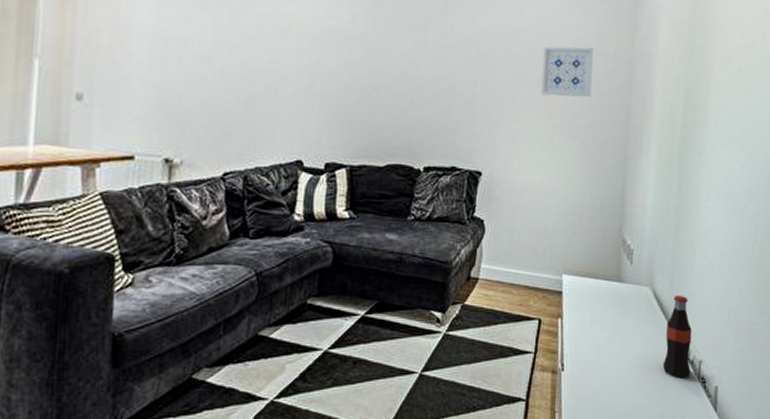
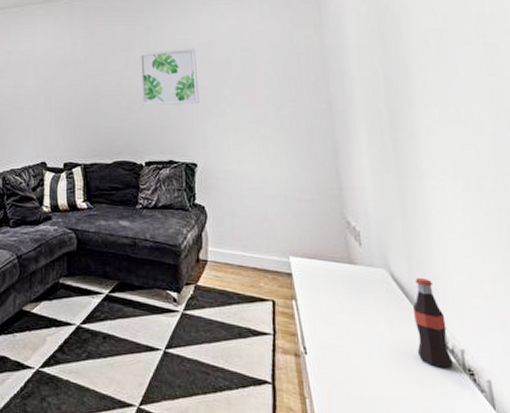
wall art: none [429,34,498,104] -> present [140,48,199,106]
wall art: present [540,46,594,98] -> none [238,48,289,93]

